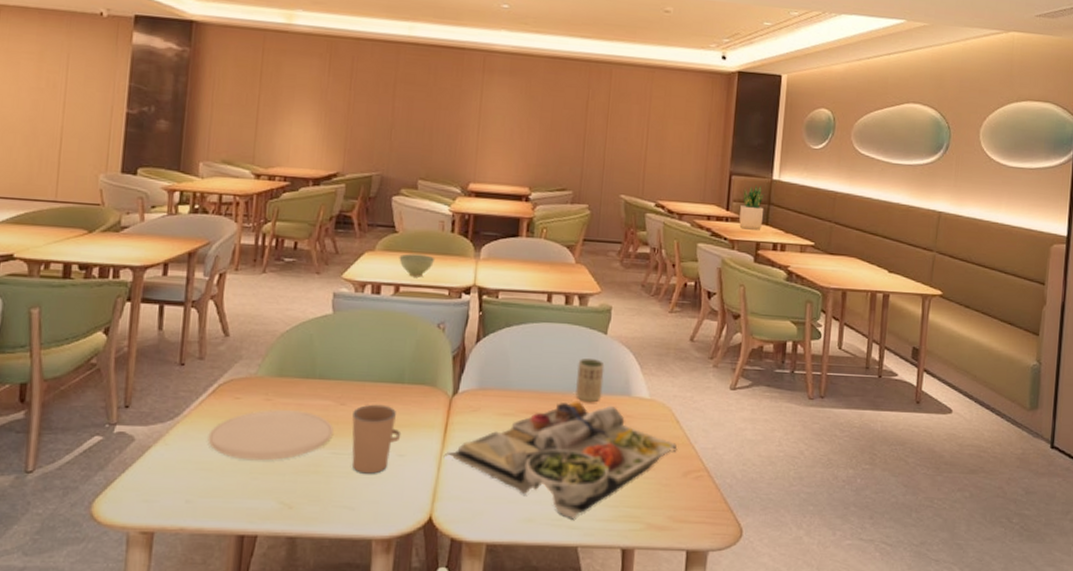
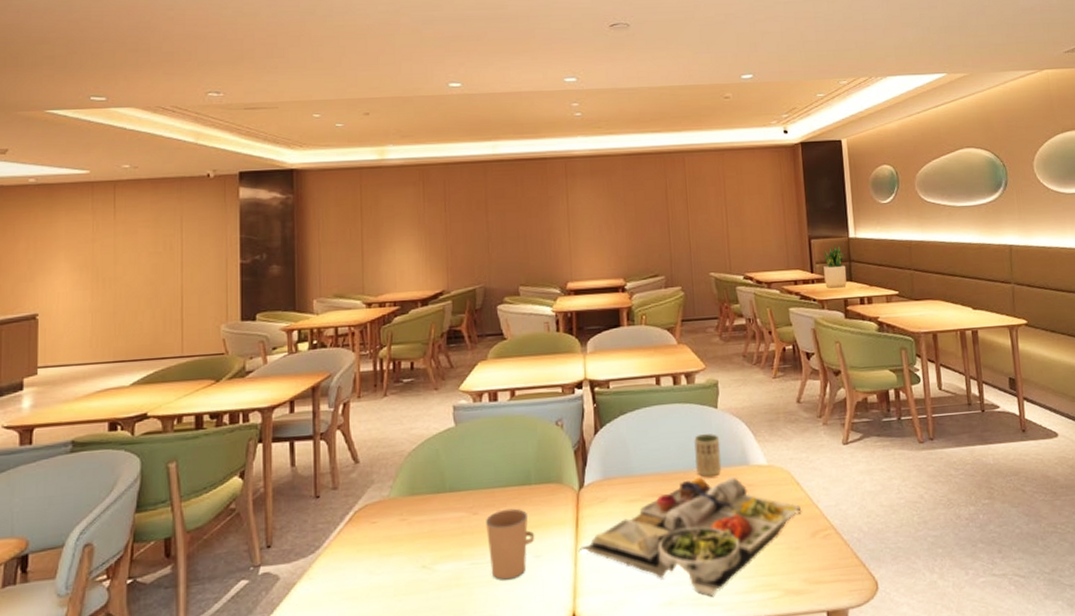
plate: present [208,409,334,461] -> none [350,525,470,584]
bowl: present [399,253,436,277] -> none [511,356,545,380]

